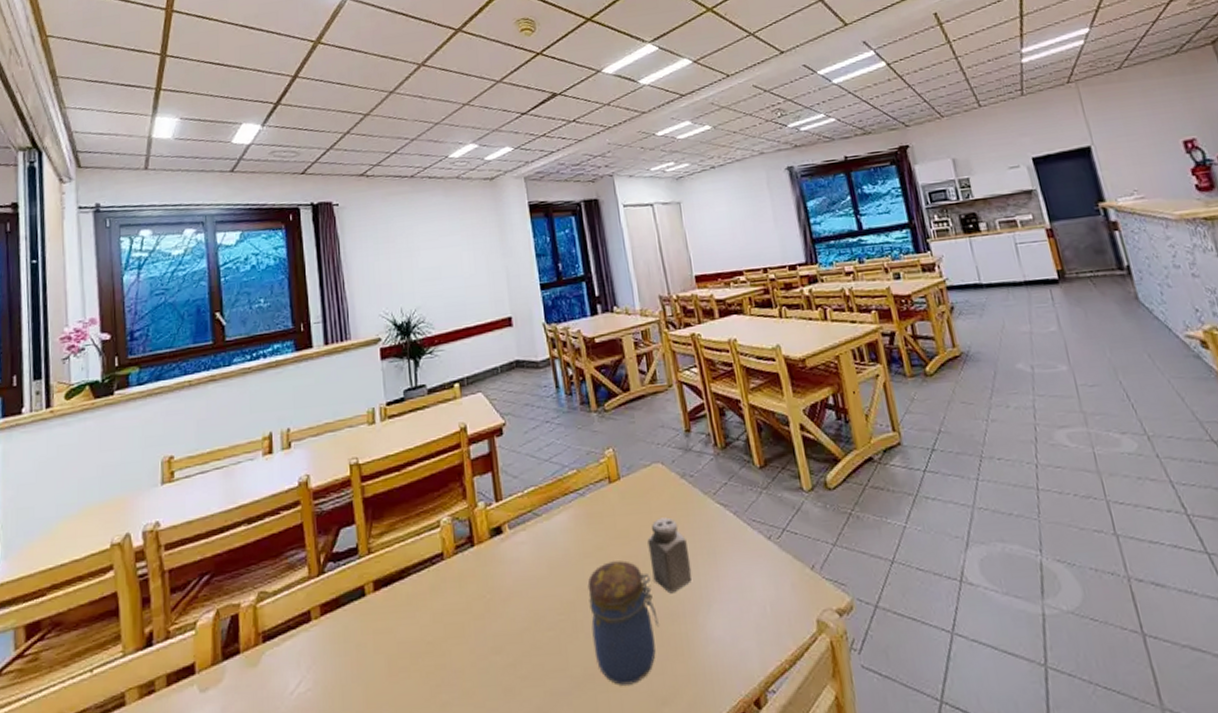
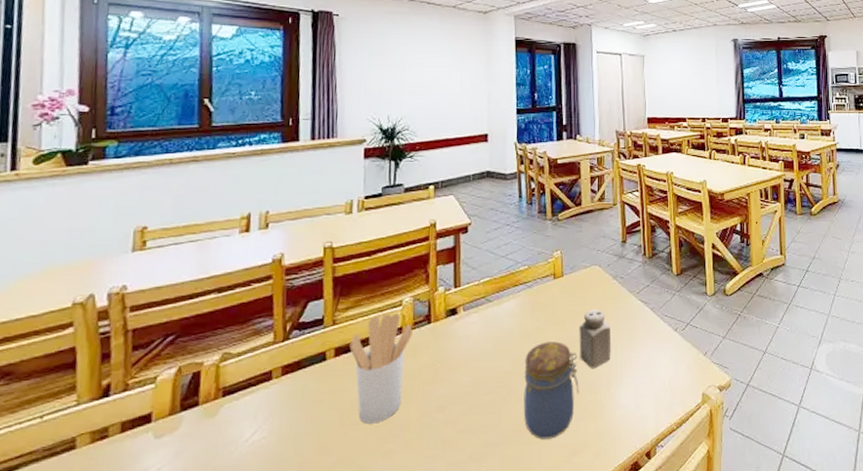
utensil holder: none [388,537,457,671] -> present [349,314,414,424]

